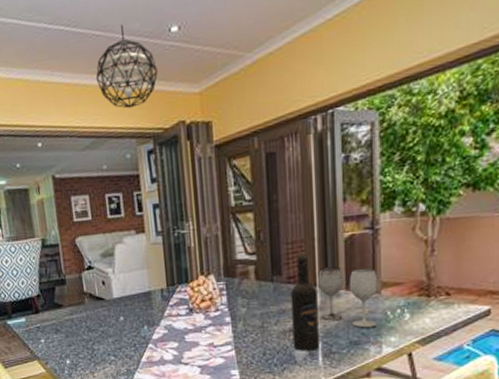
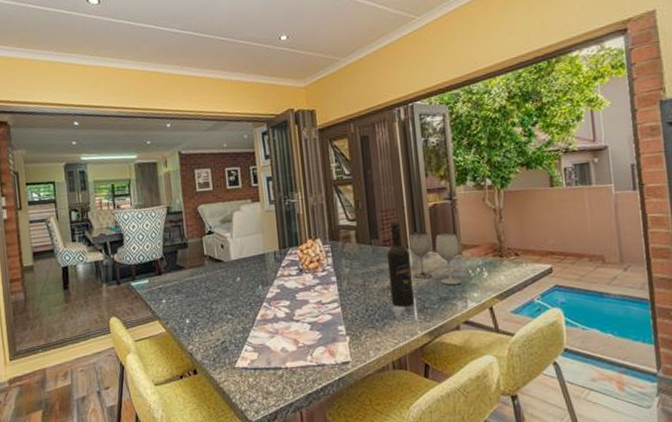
pendant light: present [95,24,158,109] -> none [218,32,270,98]

